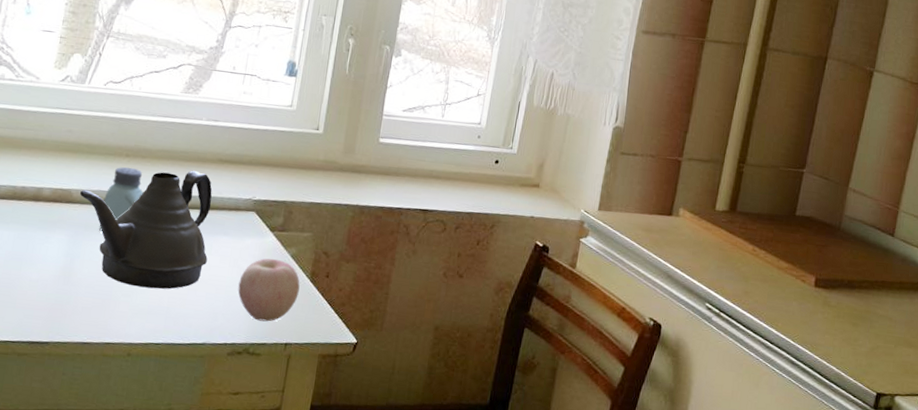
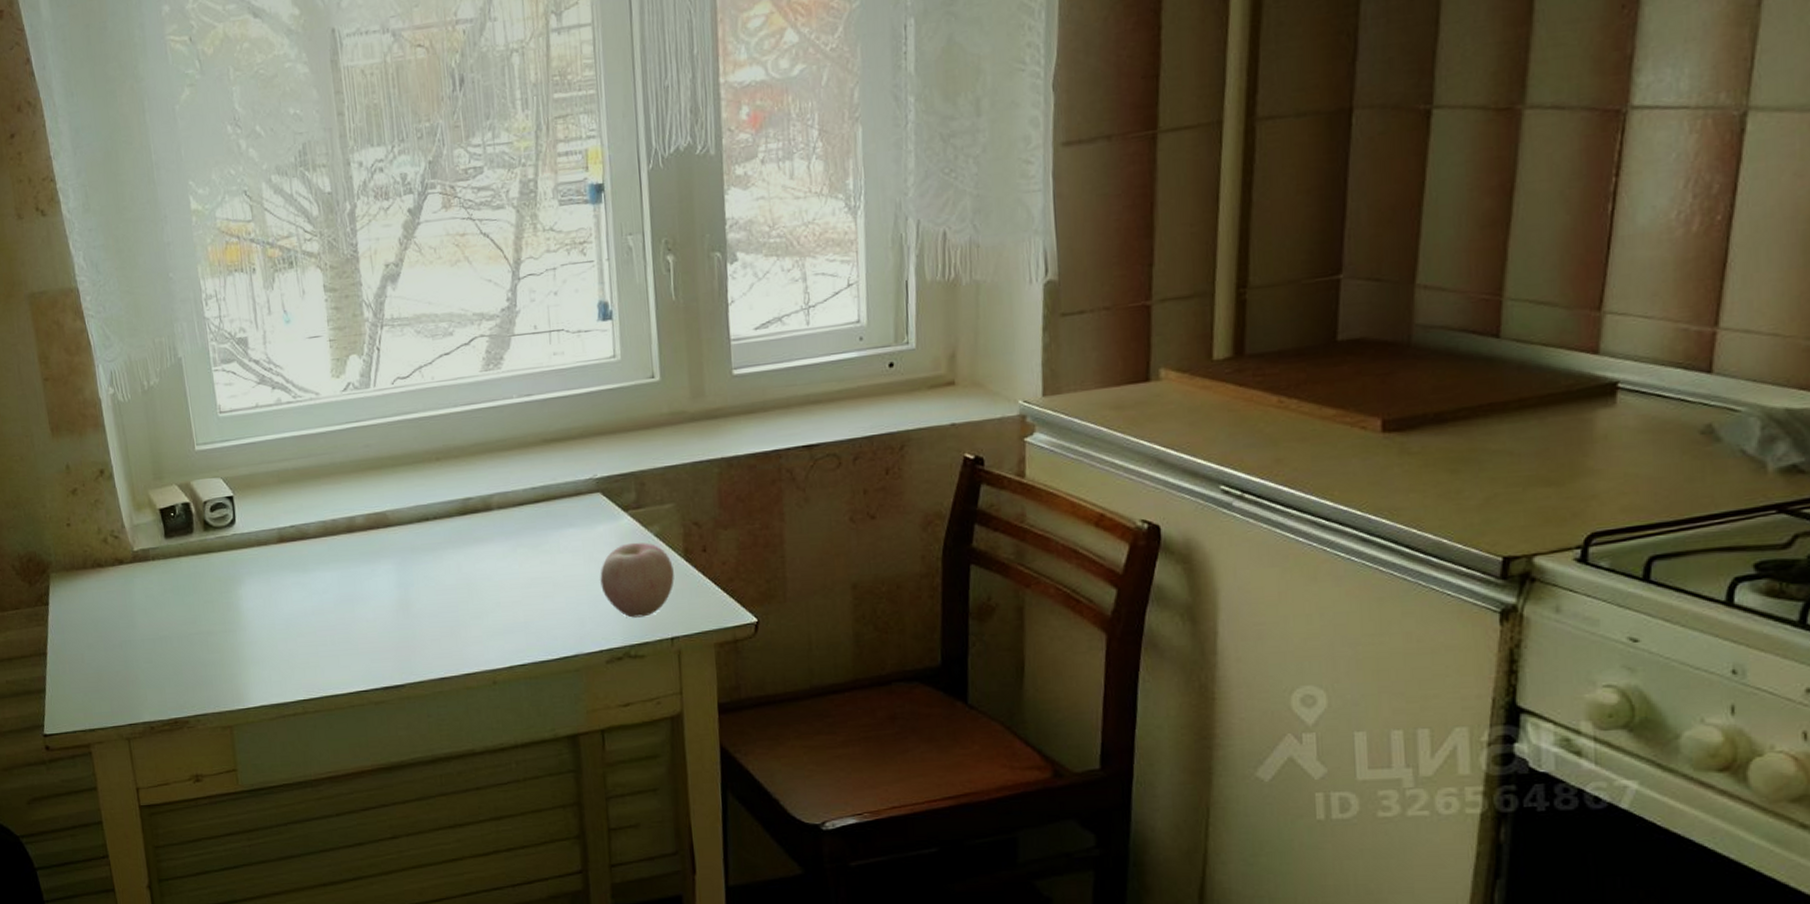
teapot: present [80,170,212,289] -> none [396,459,558,606]
saltshaker: present [99,167,144,232] -> none [424,471,466,552]

